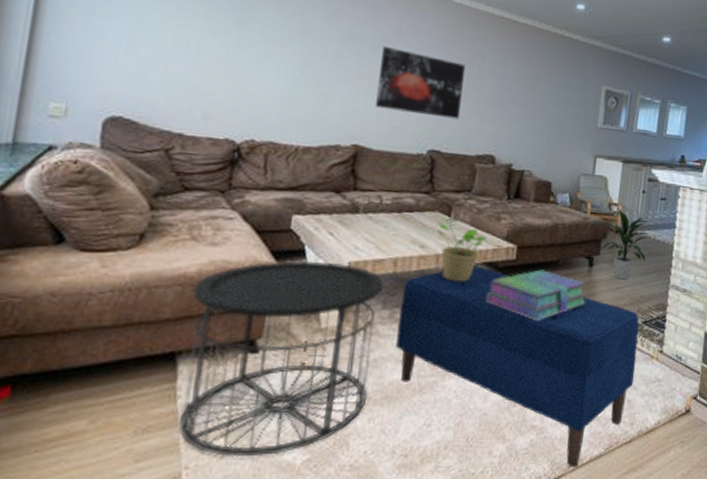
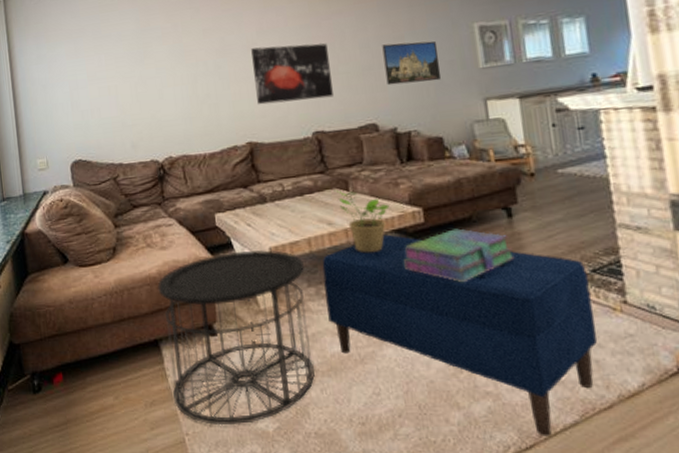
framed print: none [514,82,568,129] -> present [382,40,442,86]
indoor plant: present [602,208,649,280] -> none [512,149,577,227]

